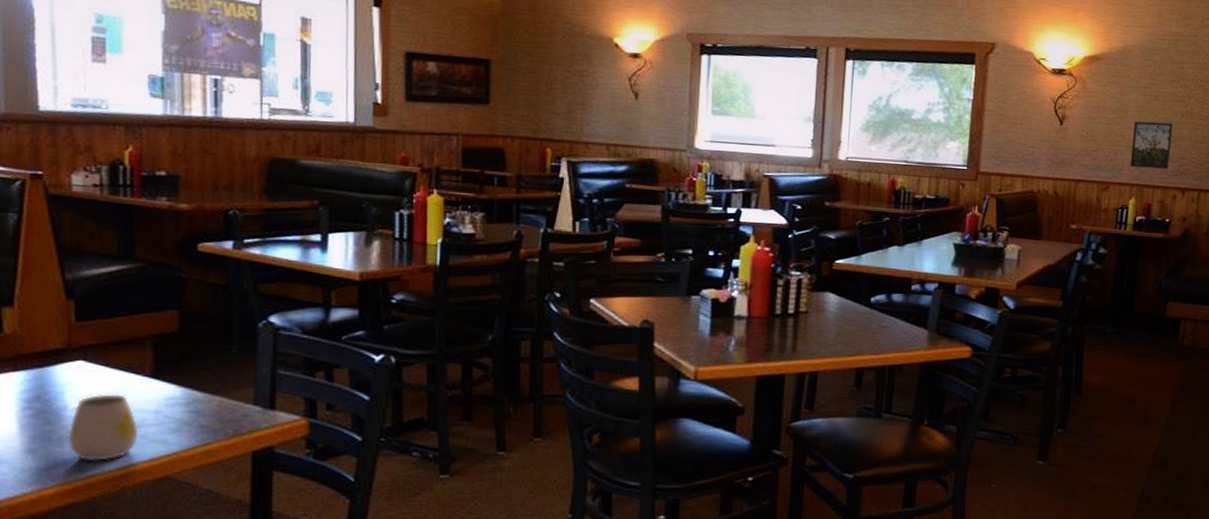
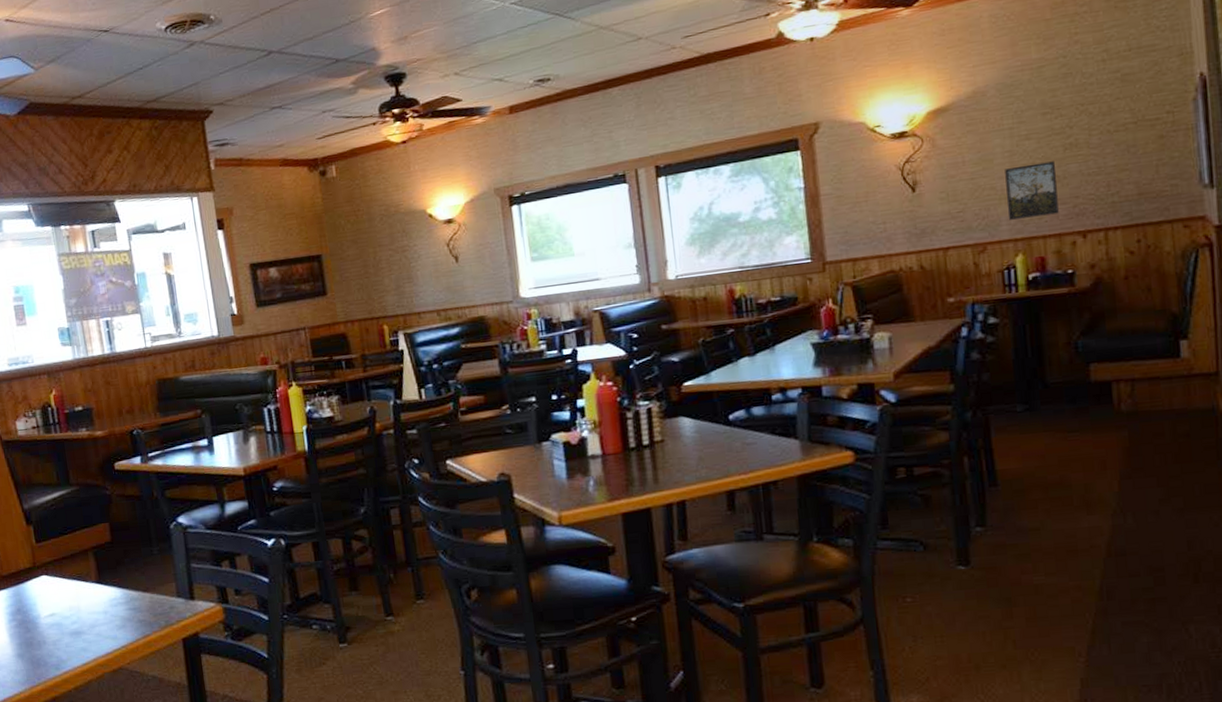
mug: present [68,394,139,462] -> none [43,601,95,660]

